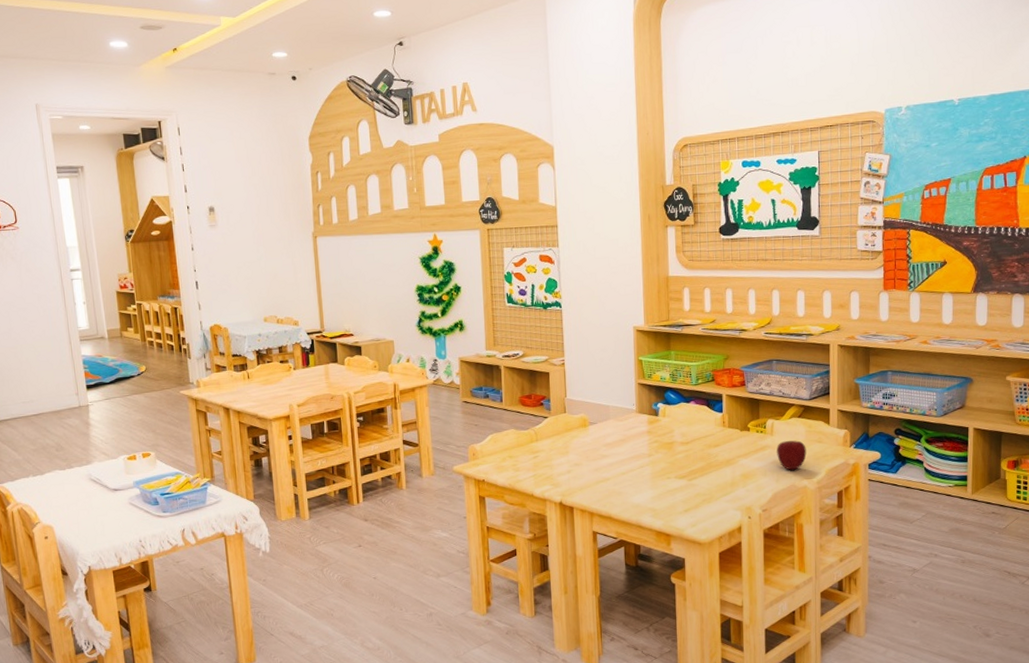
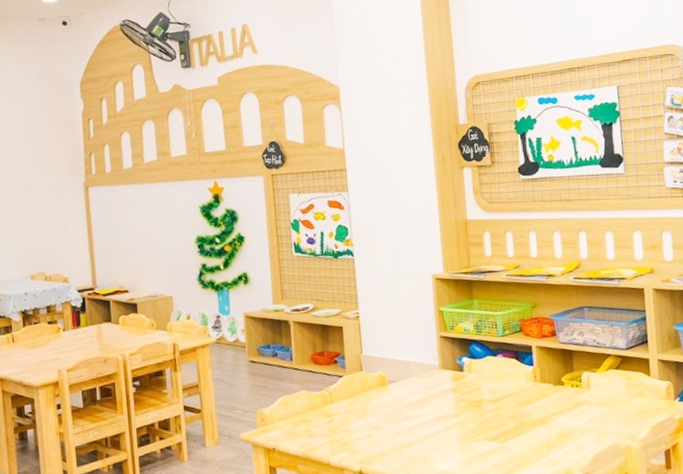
apple: present [776,440,807,470] -> none [594,394,628,428]

